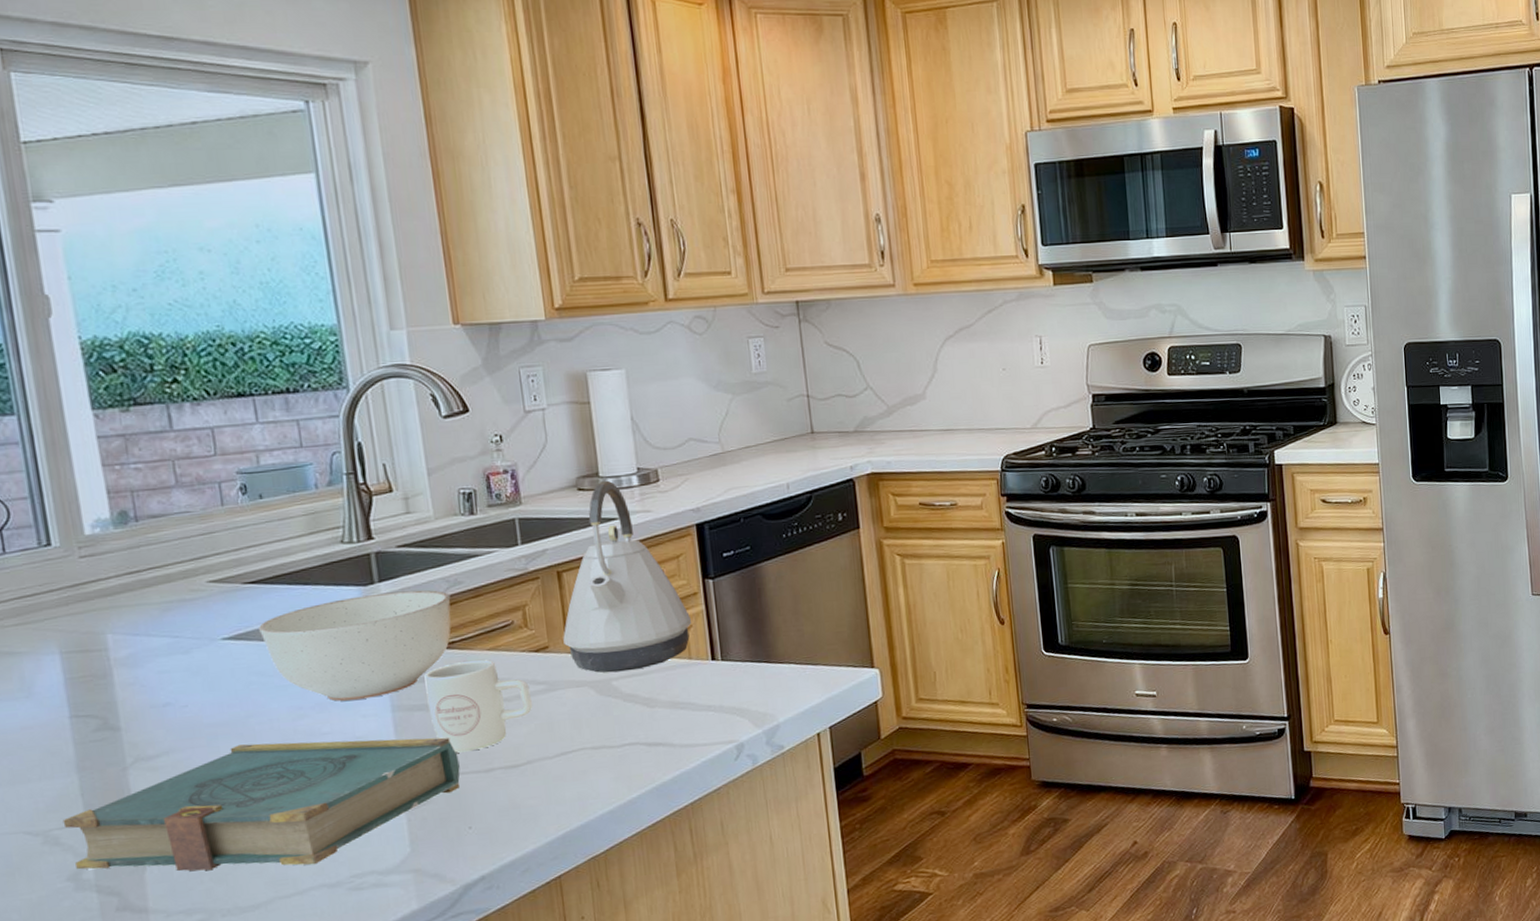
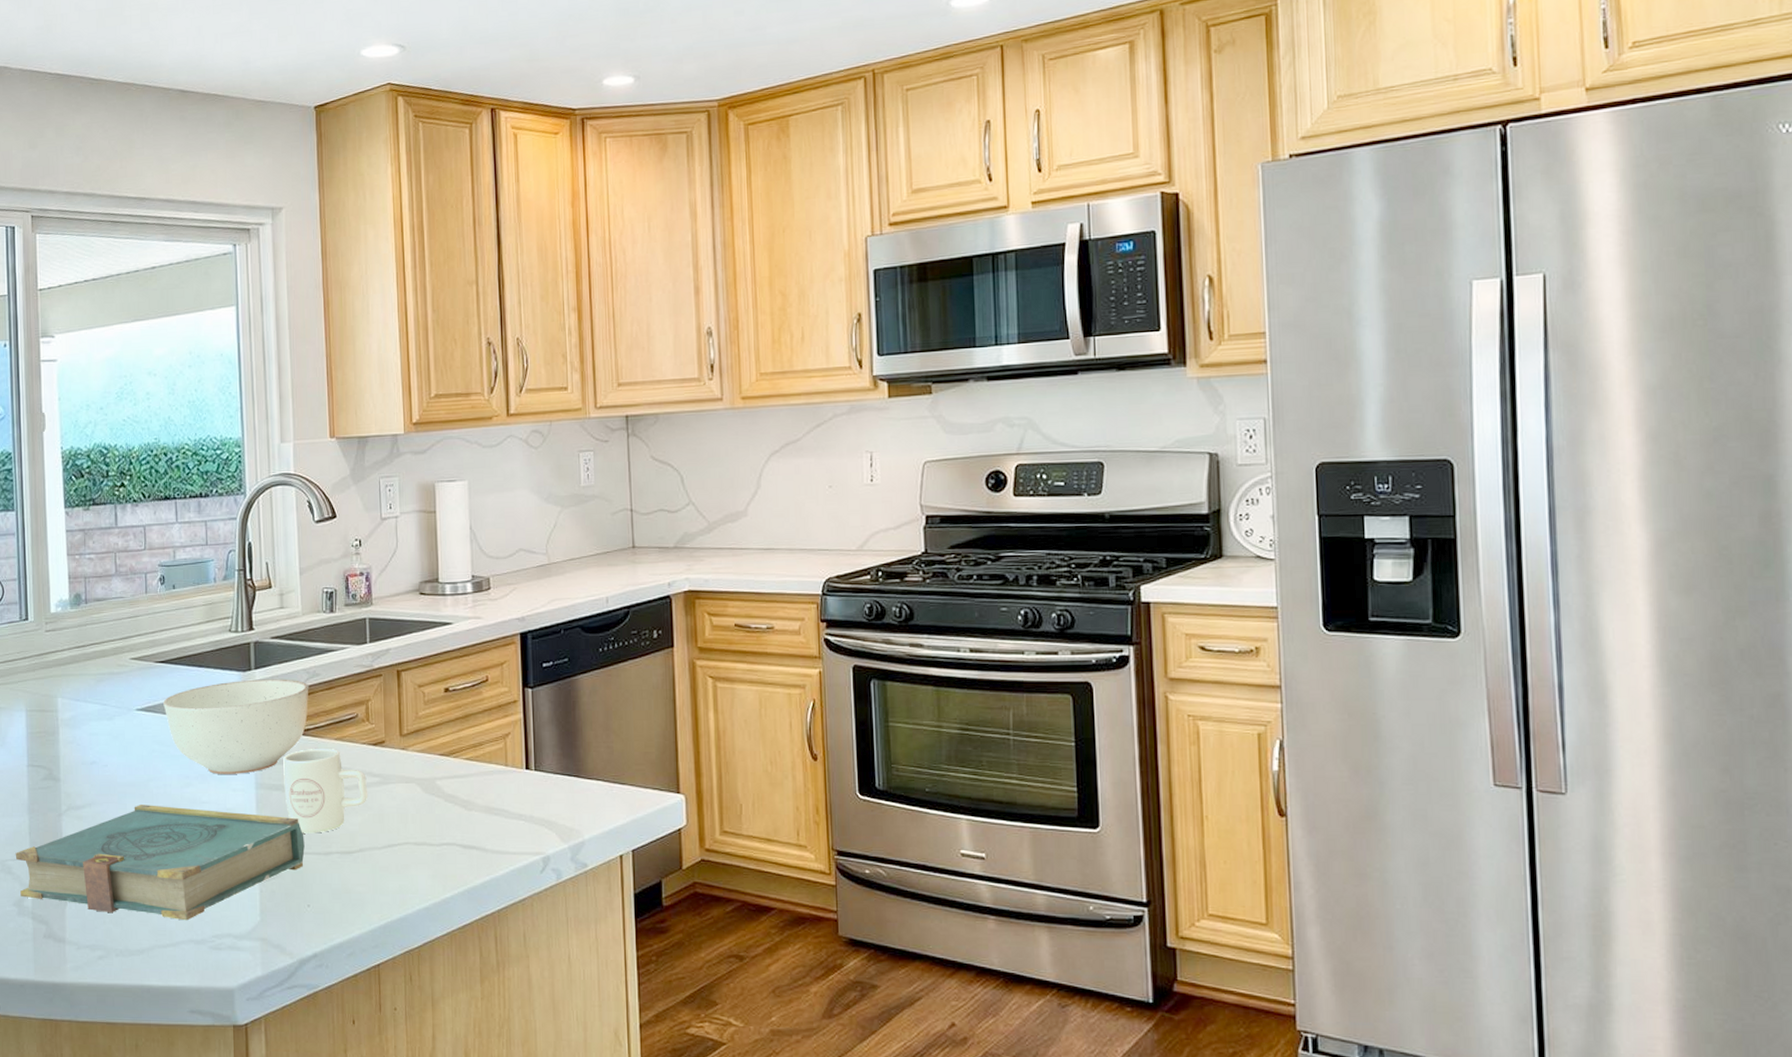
kettle: present [563,480,692,673] -> none [398,586,511,772]

